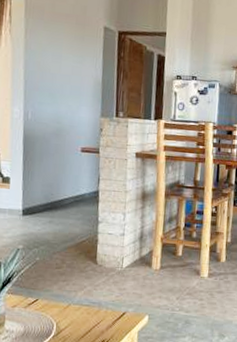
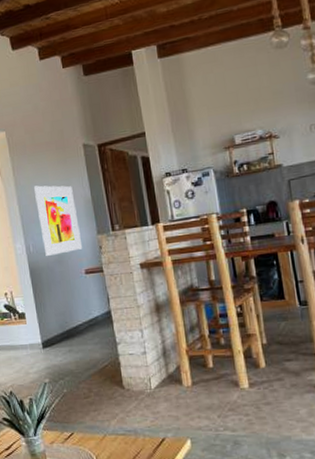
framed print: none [43,54,85,128] -> present [34,185,83,256]

